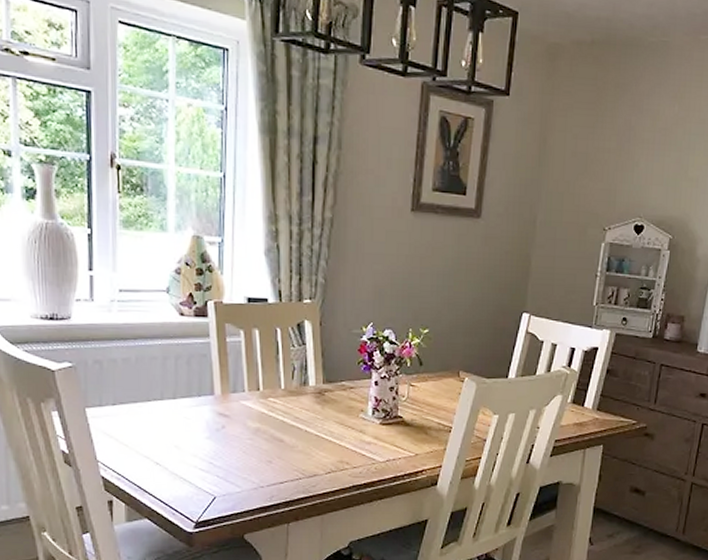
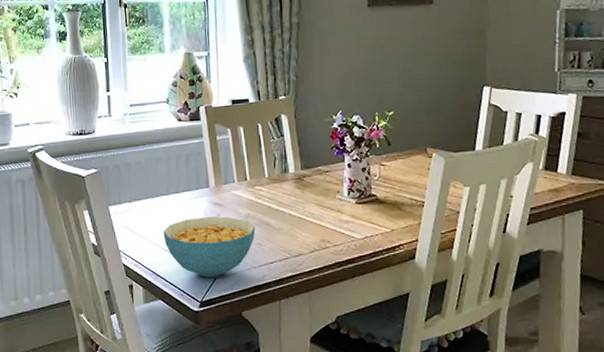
cereal bowl: none [154,428,266,496] -> present [163,216,256,278]

